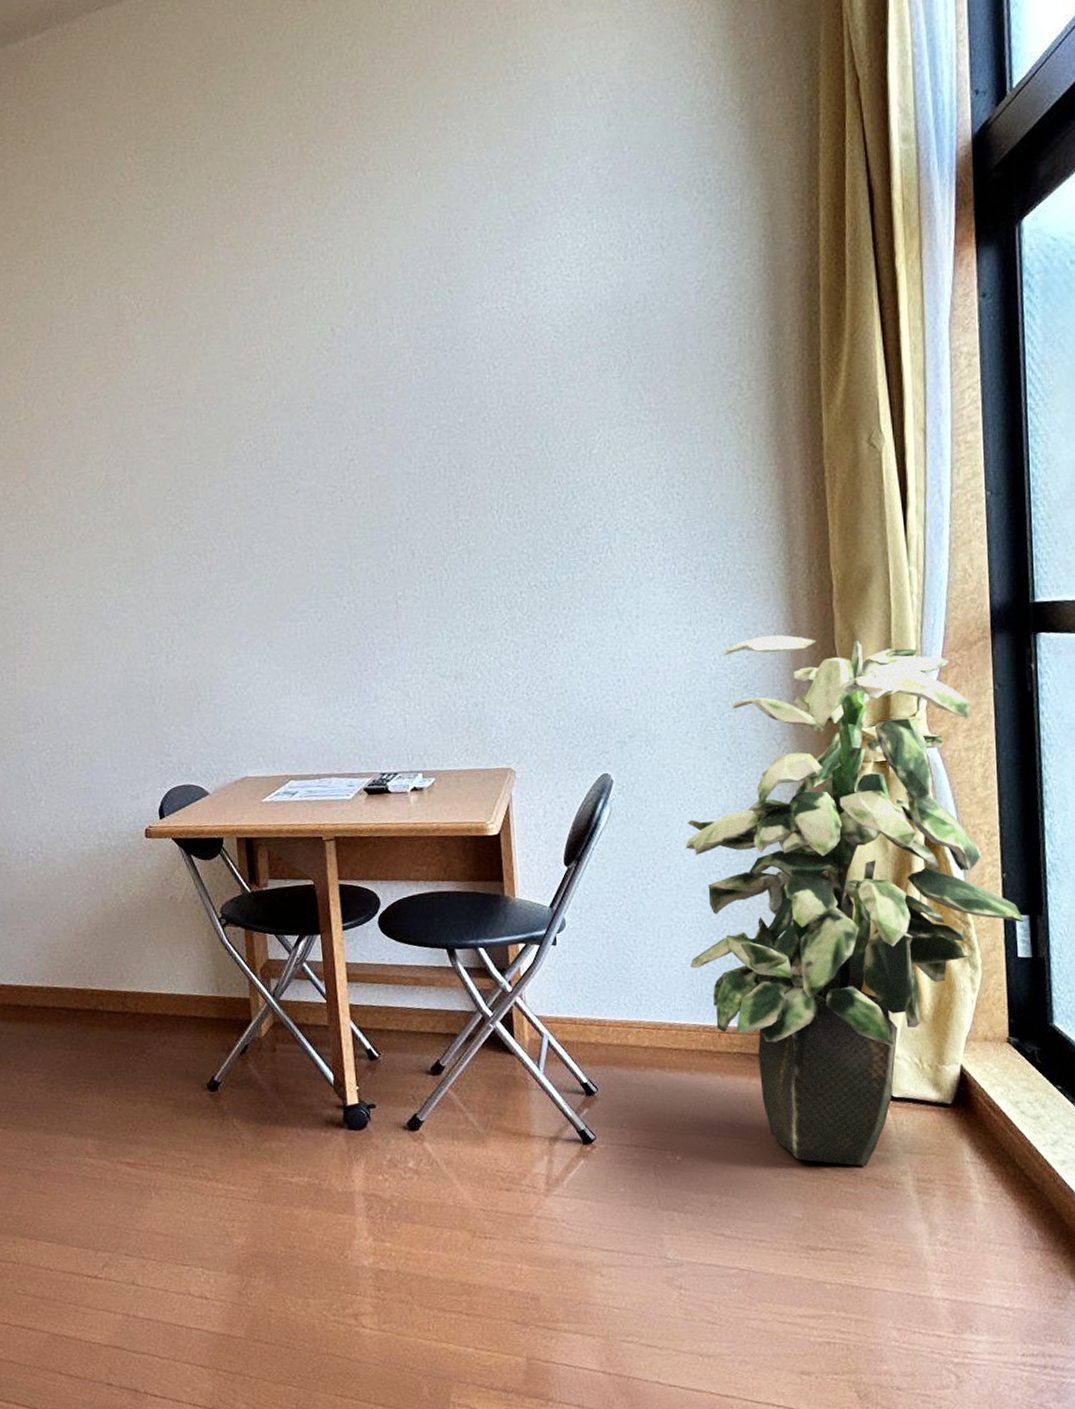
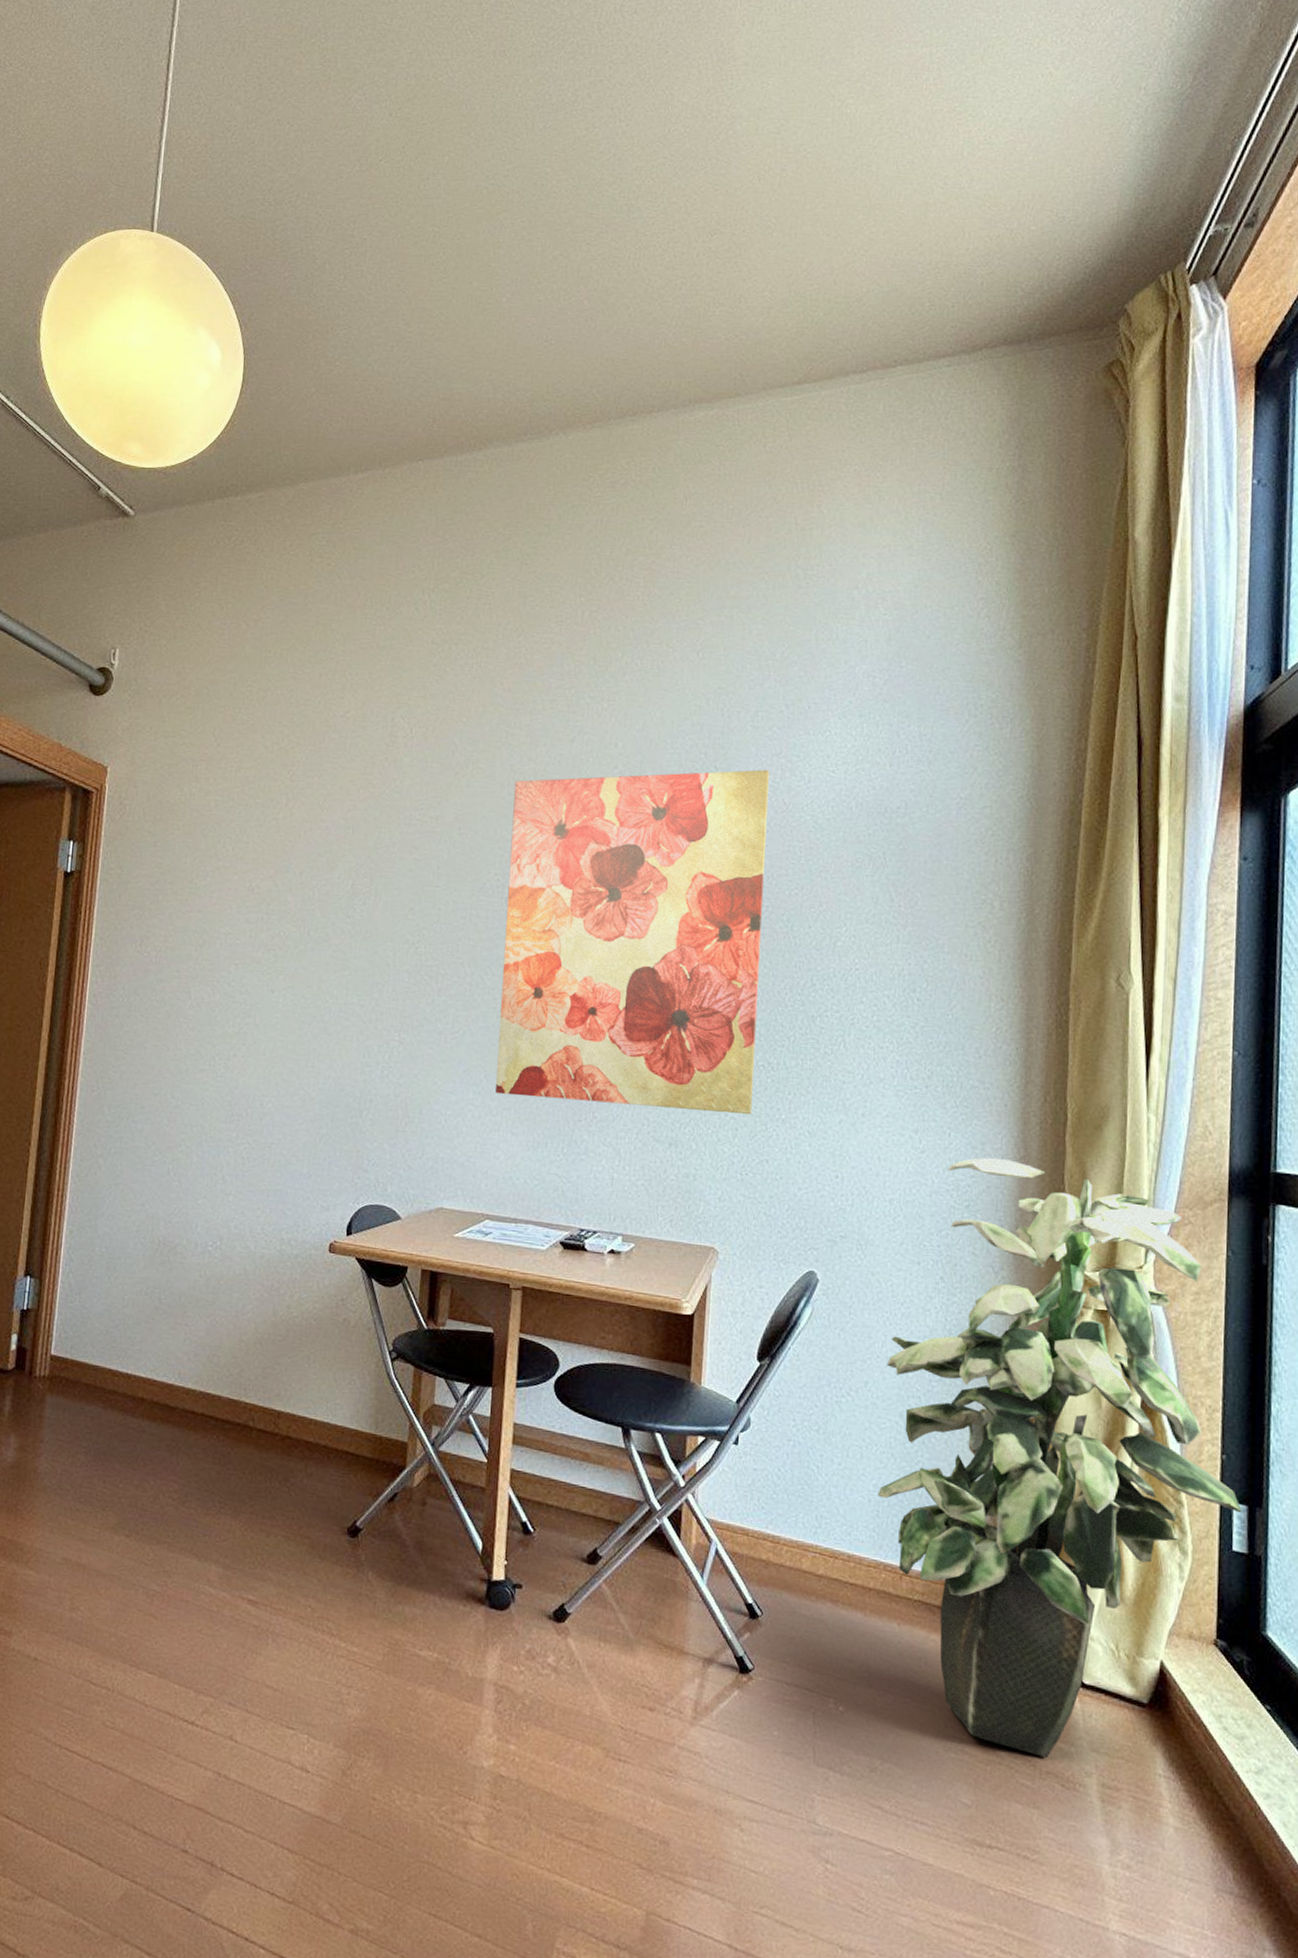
wall art: none [251,285,531,659] -> present [496,769,769,1115]

